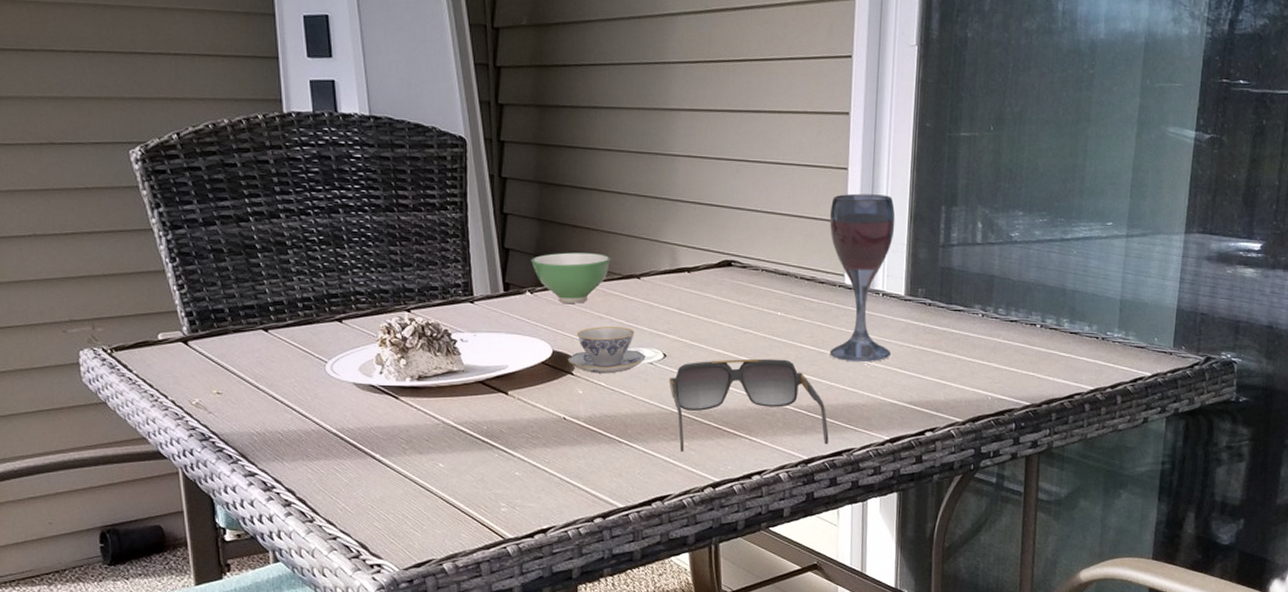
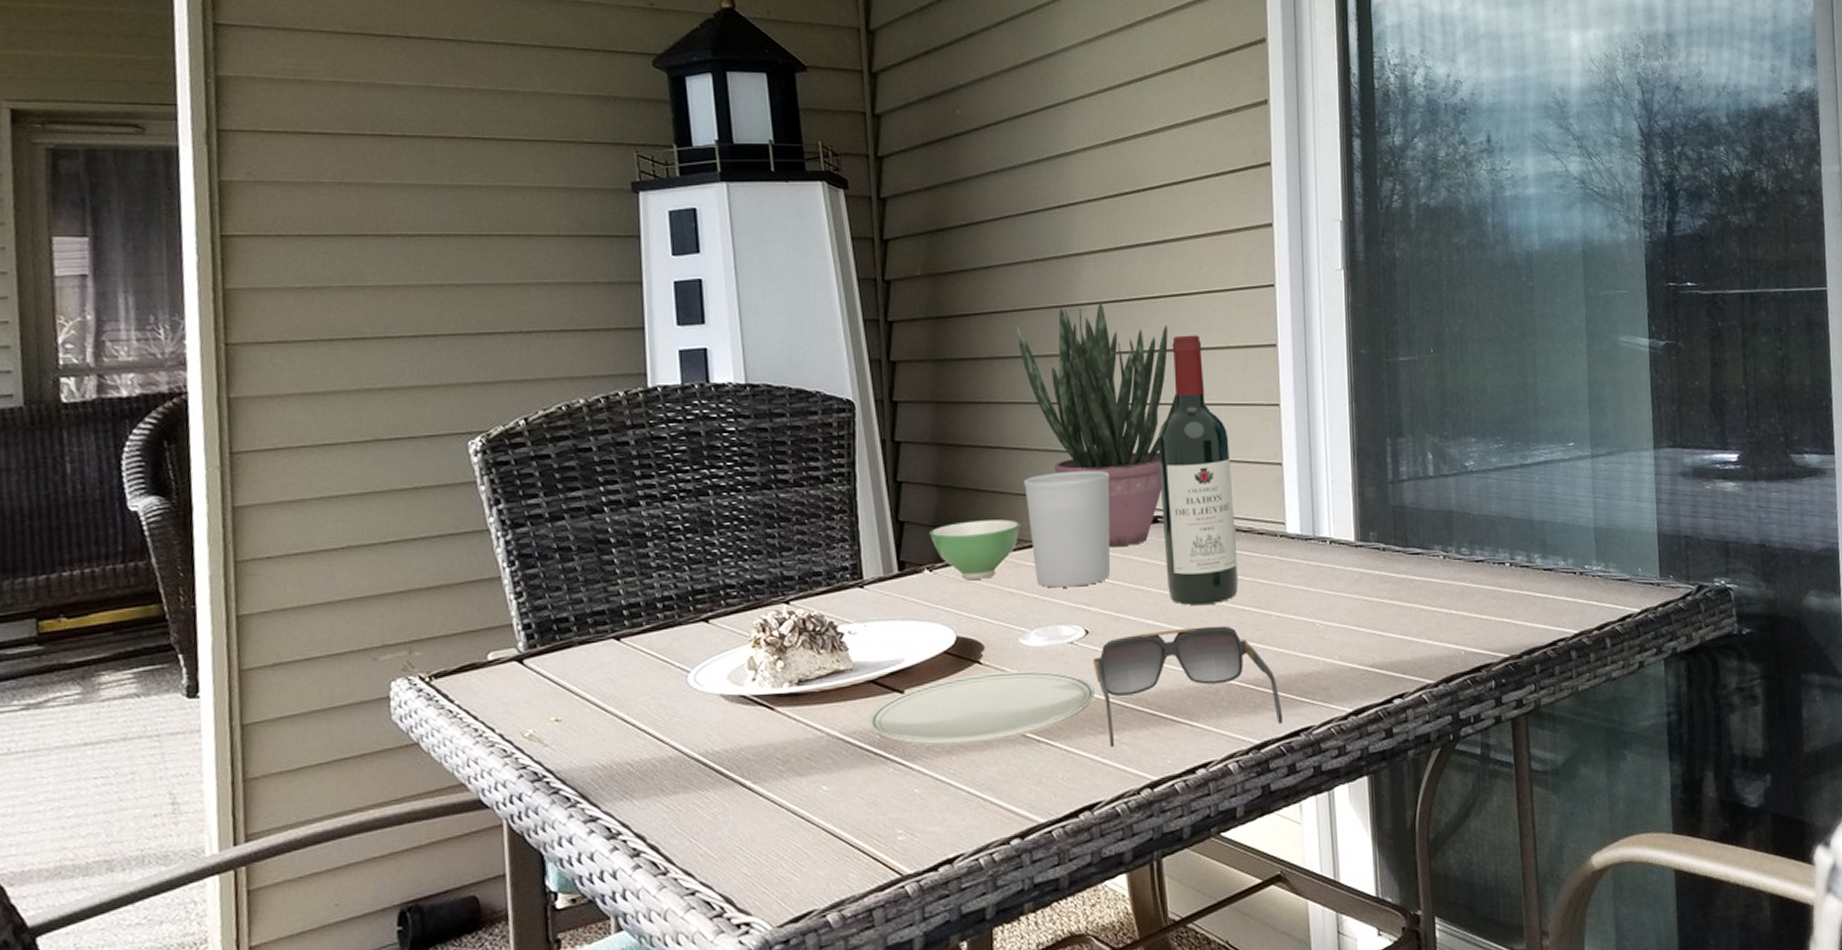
plate: none [478,382,669,441] -> present [869,670,1094,747]
teacup: present [567,326,646,374] -> none [973,602,1065,660]
potted plant: none [612,62,756,285] -> present [1016,303,1178,548]
candle holder: none [615,215,691,317] -> present [1024,470,1111,588]
wine bottle: none [735,98,800,341] -> present [1158,335,1238,606]
cup: present [829,193,895,363] -> none [1263,430,1346,623]

